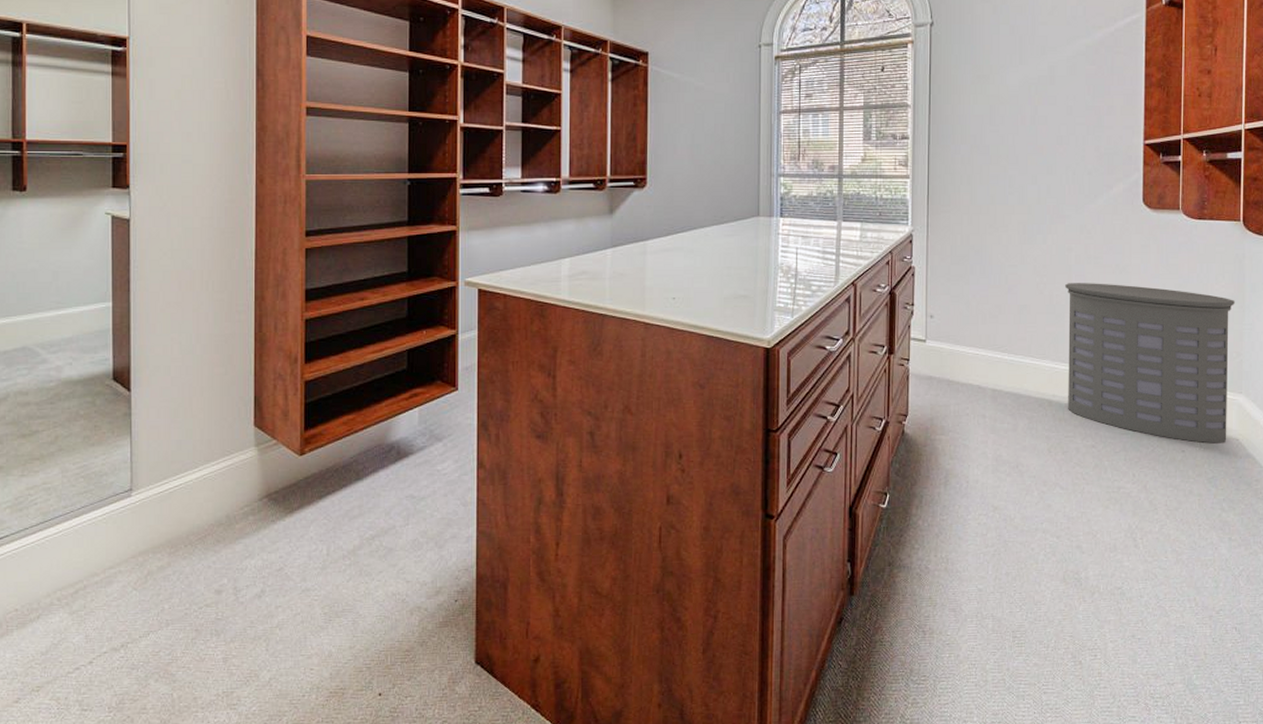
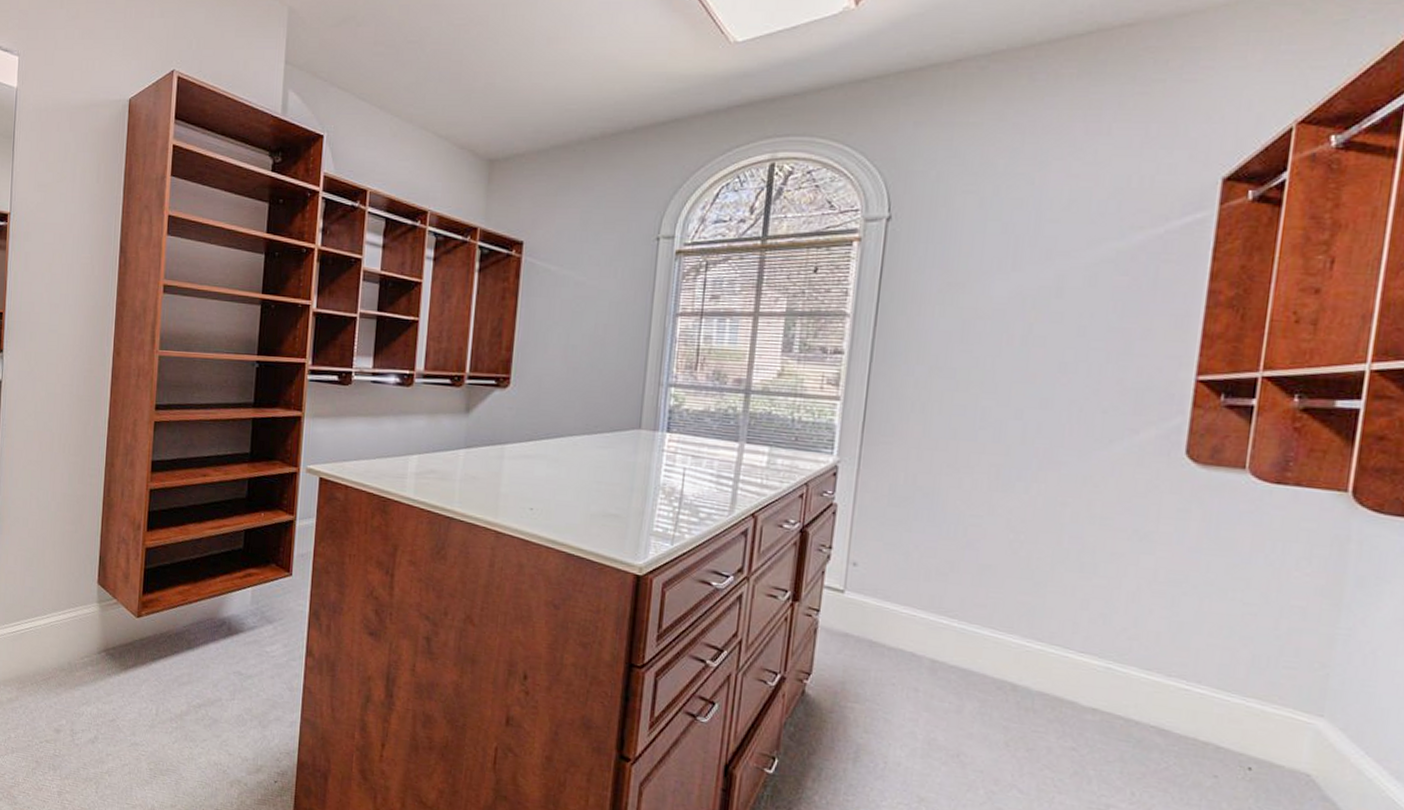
laundry hamper: present [1065,283,1235,444] -> none [1040,545,1326,777]

